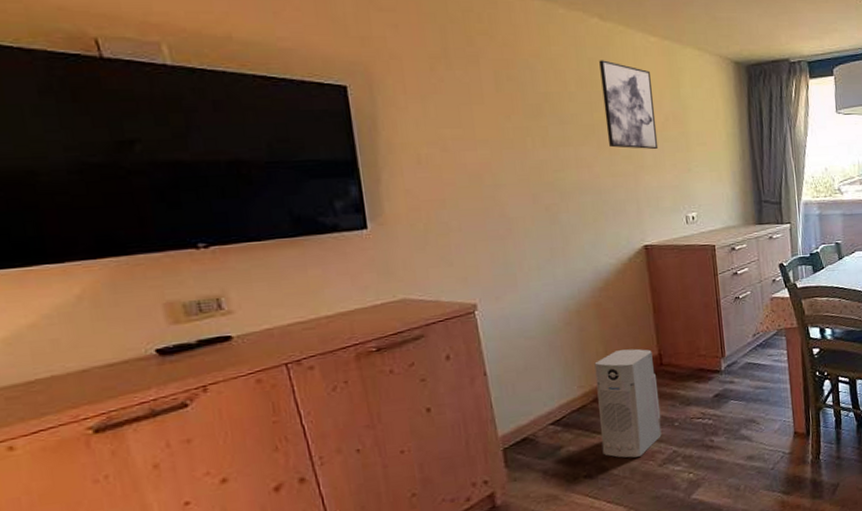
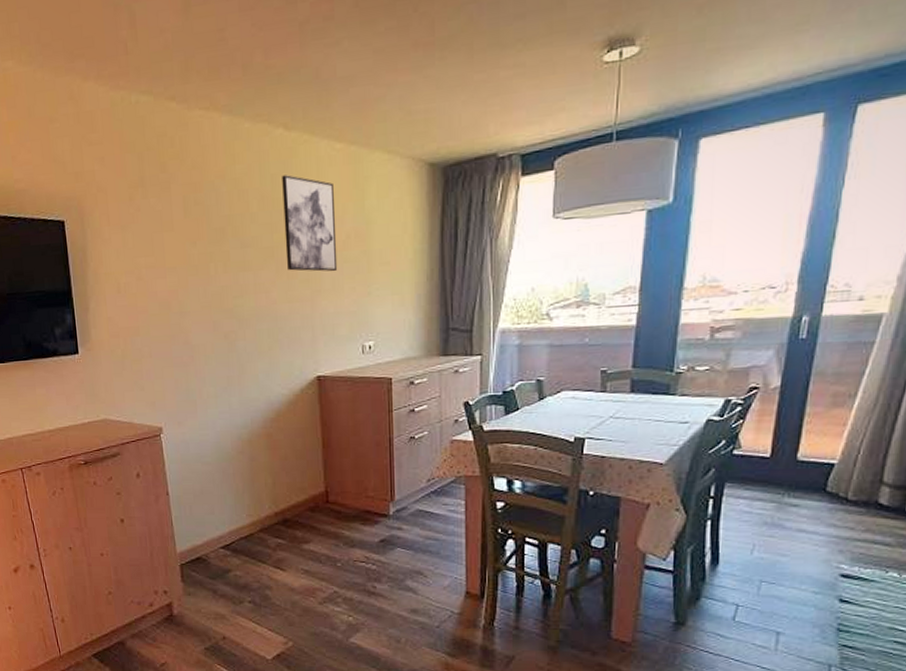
air purifier: present [594,348,662,458] -> none [263,483,324,591]

